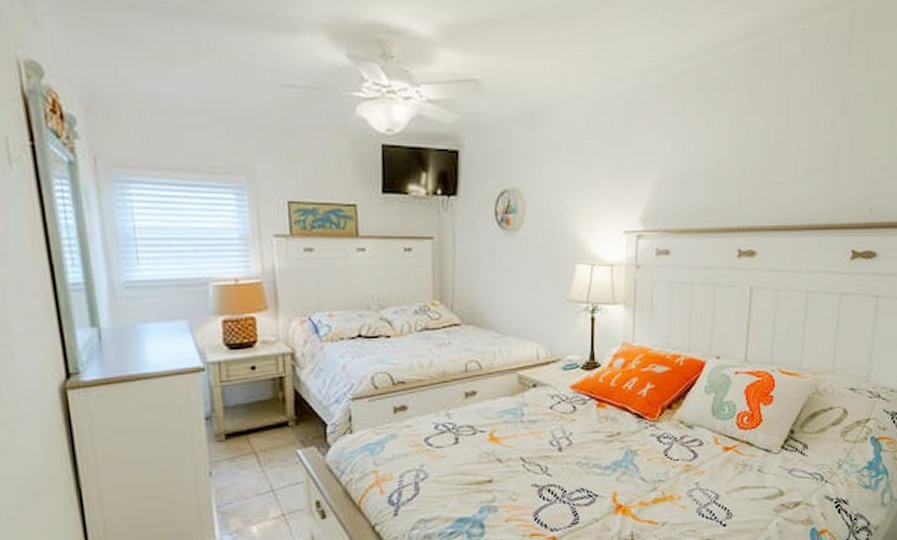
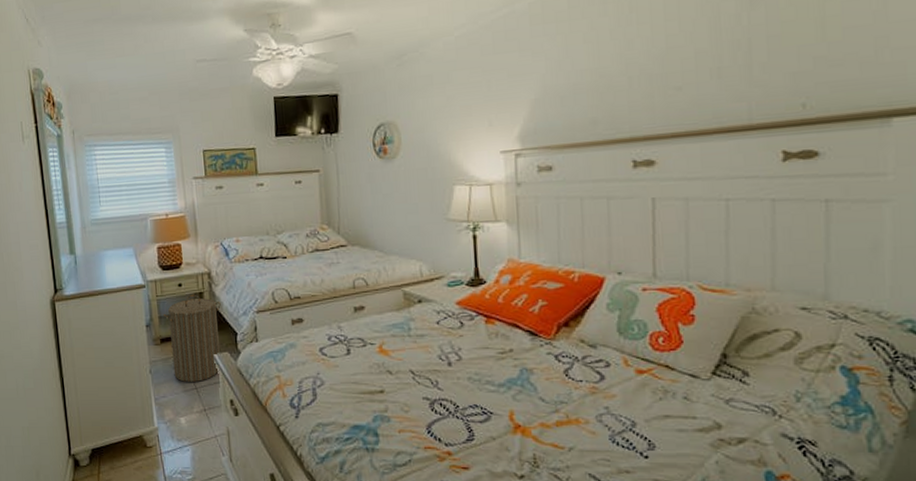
laundry hamper: none [229,378,307,484] -> present [163,294,221,382]

